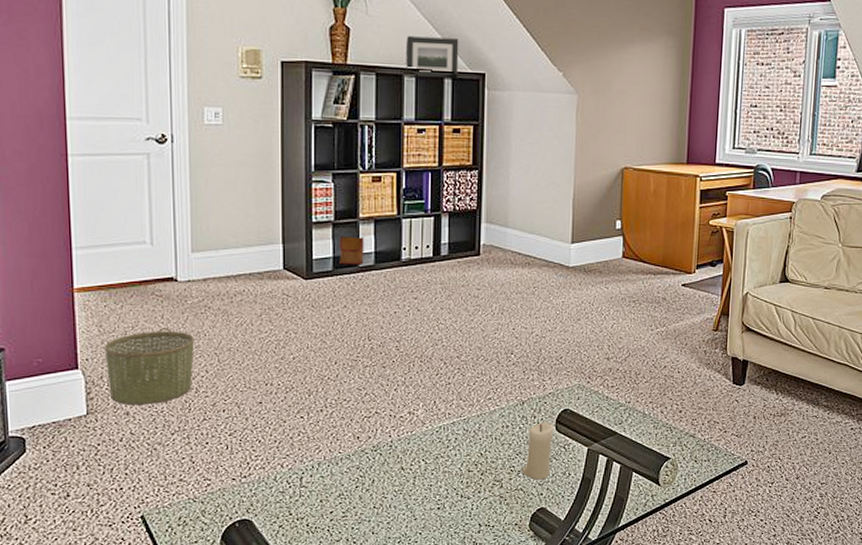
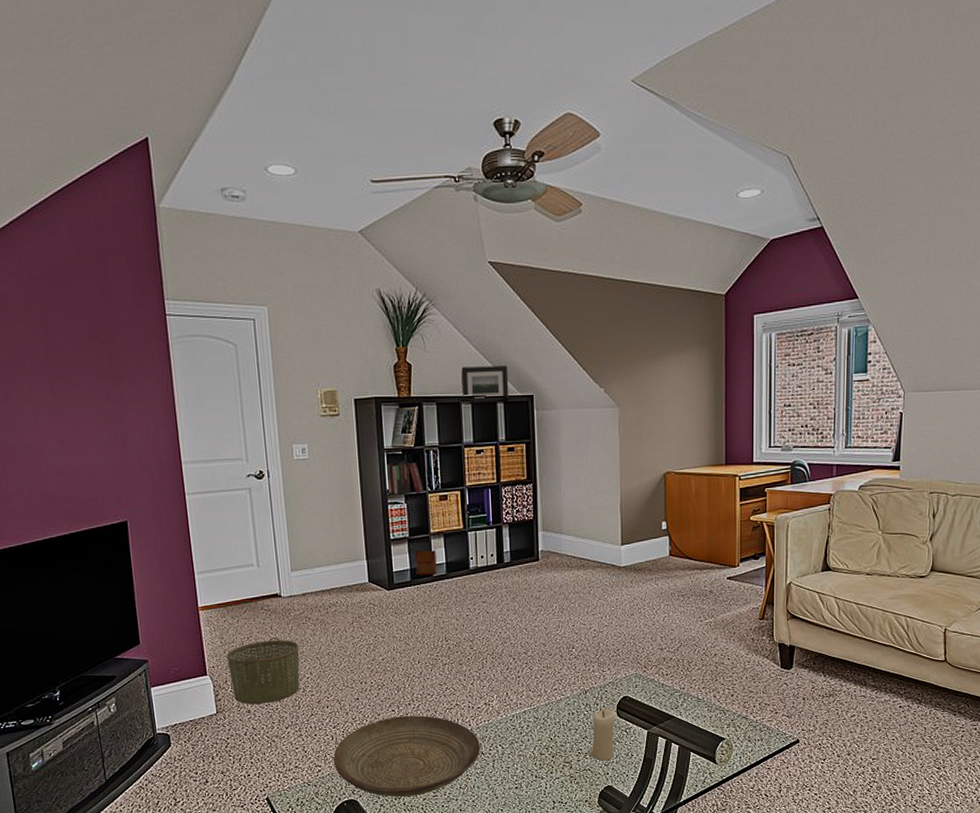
decorative bowl: none [227,424,400,518] -> present [333,715,481,797]
books: none [311,135,355,172] -> present [384,461,424,495]

